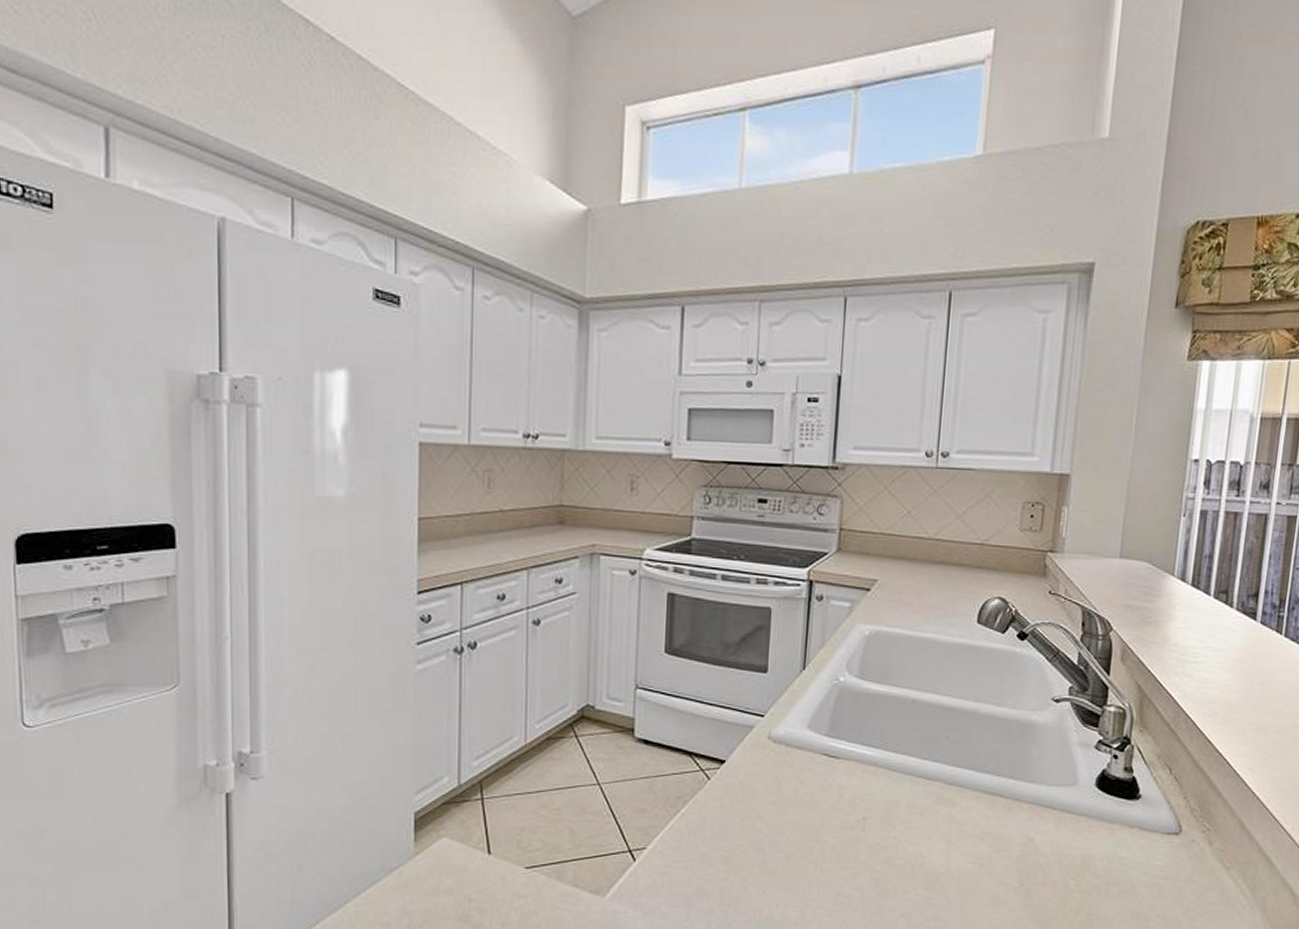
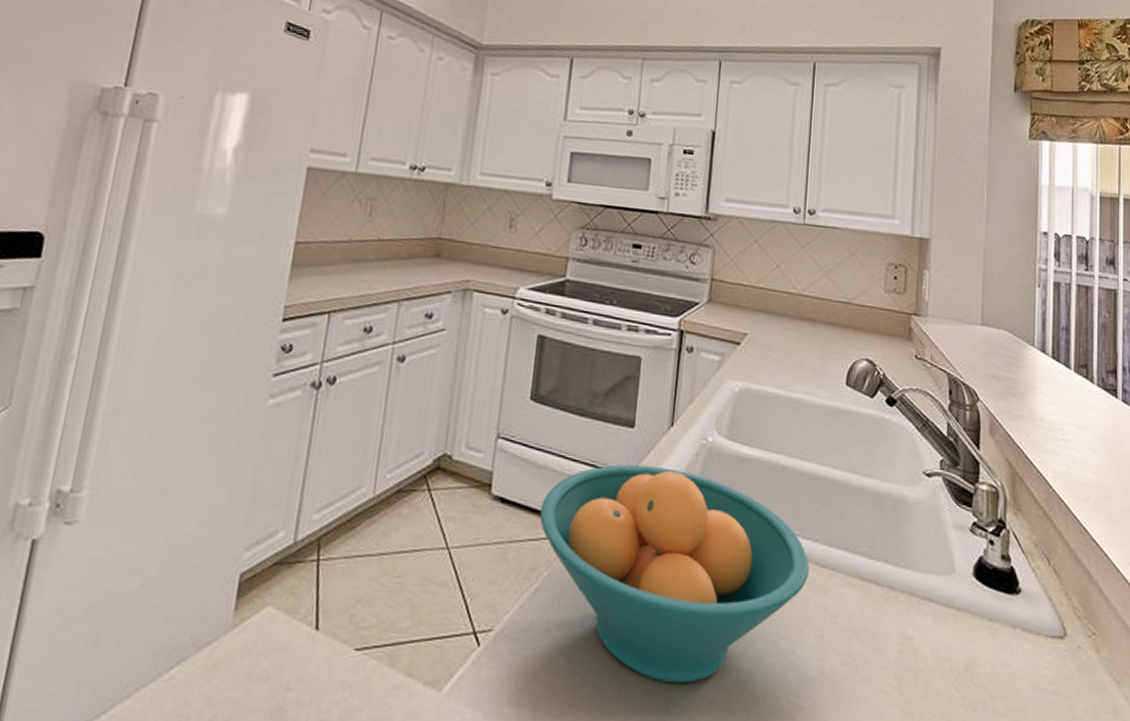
fruit bowl: none [681,705,938,884] -> present [539,464,809,684]

